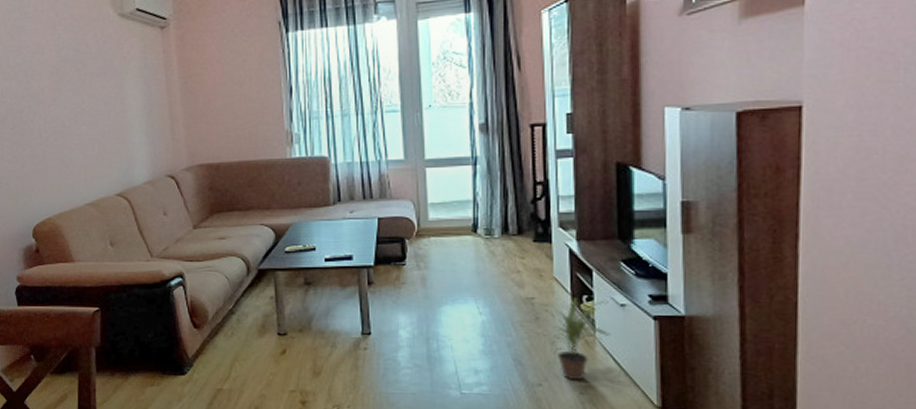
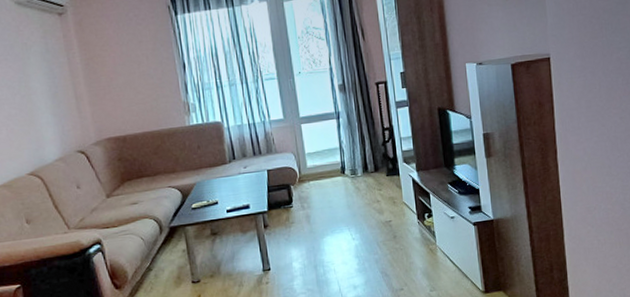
potted plant: present [536,298,611,381] -> none [393,215,447,282]

